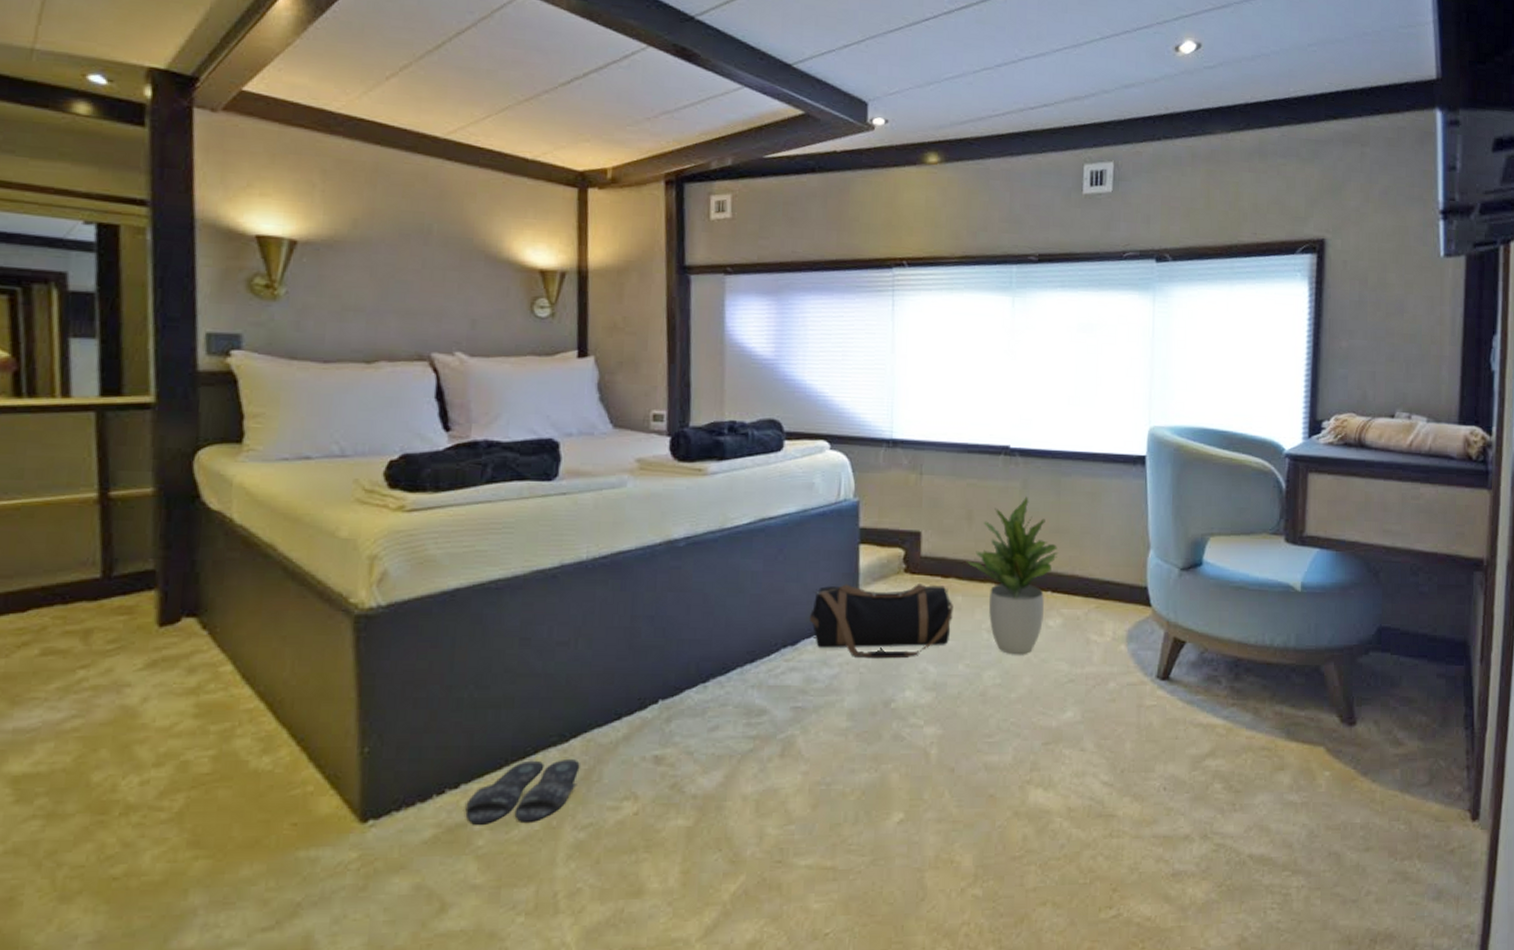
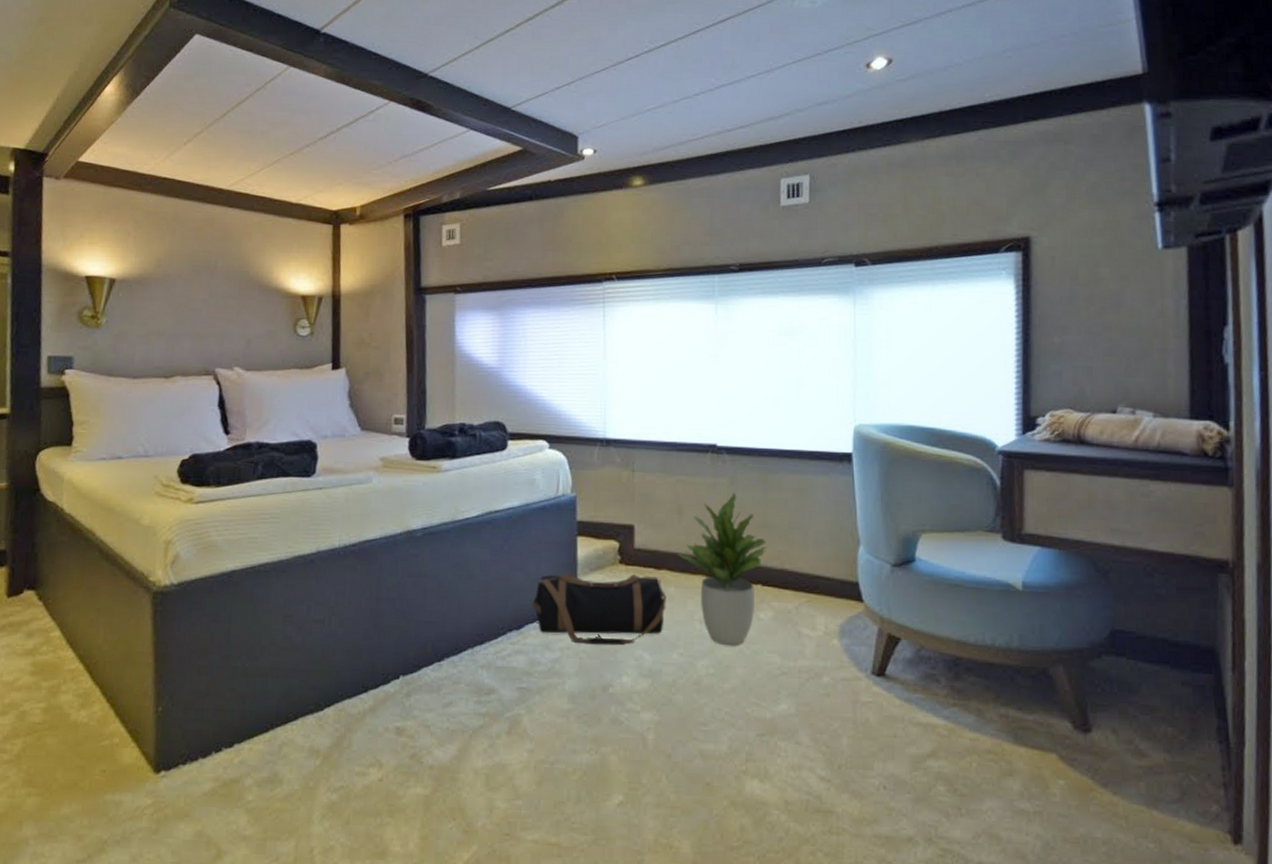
slippers: present [465,758,580,825] -> none [238,725,333,782]

